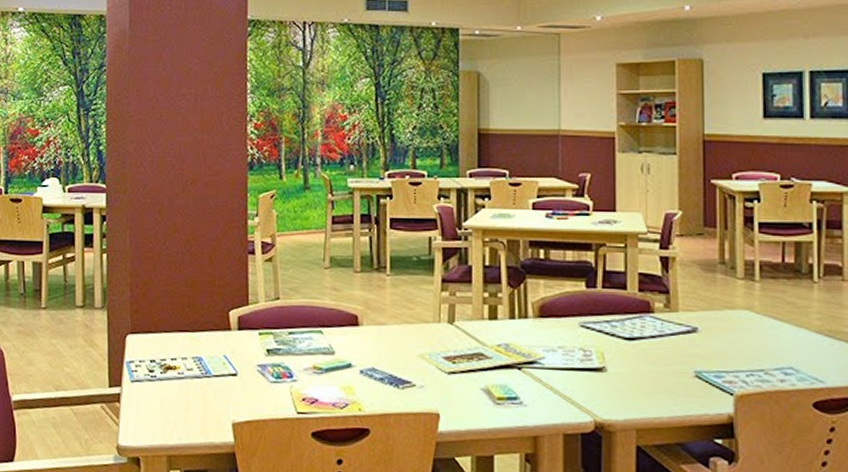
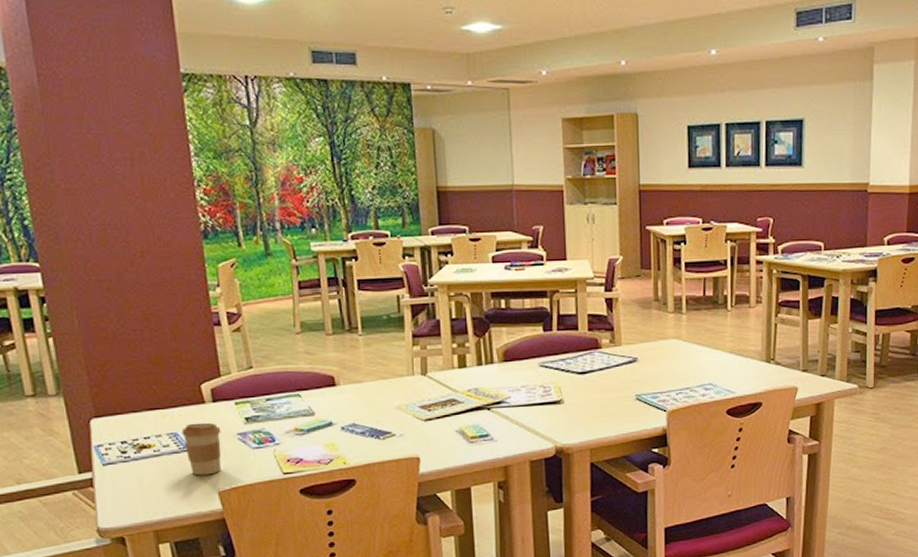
coffee cup: none [206,349,243,405] -> present [181,422,222,476]

